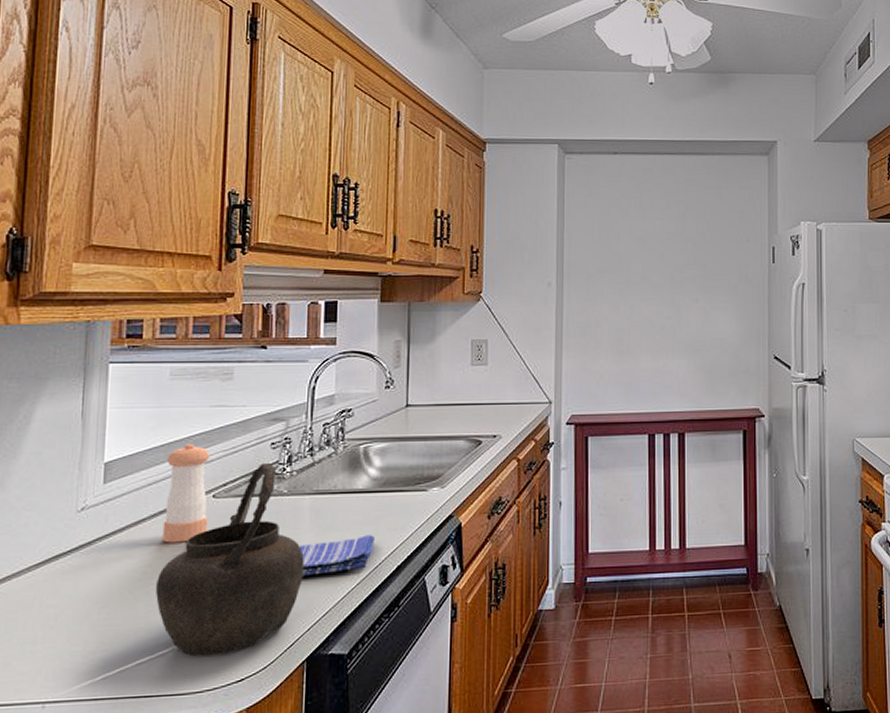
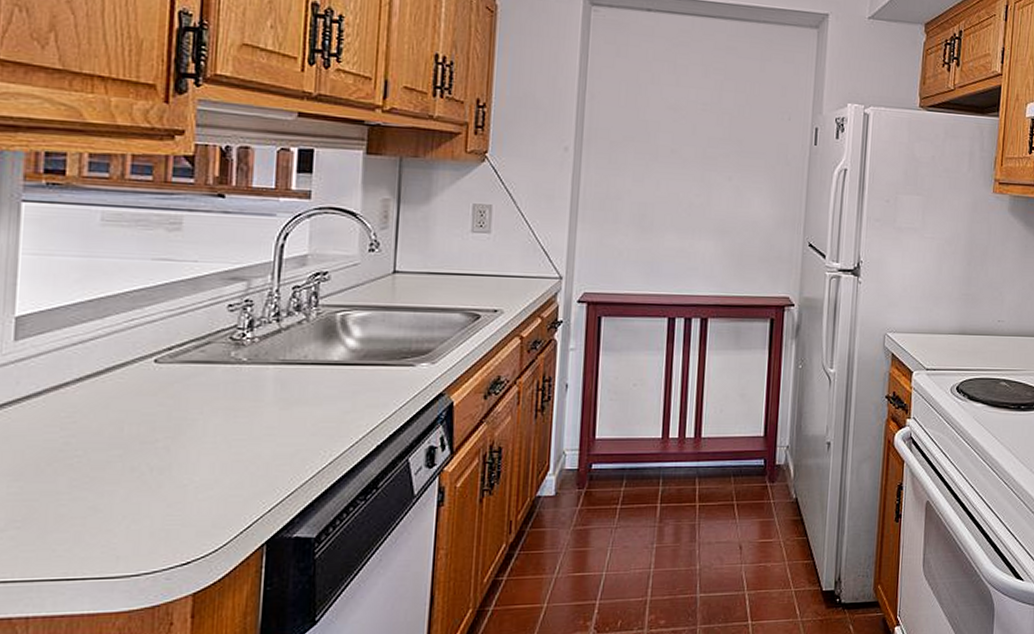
kettle: present [156,462,304,656] -> none [81,326,266,537]
pepper shaker: present [162,443,210,543] -> none [90,299,152,411]
dish towel: present [298,535,376,577] -> none [259,411,352,454]

